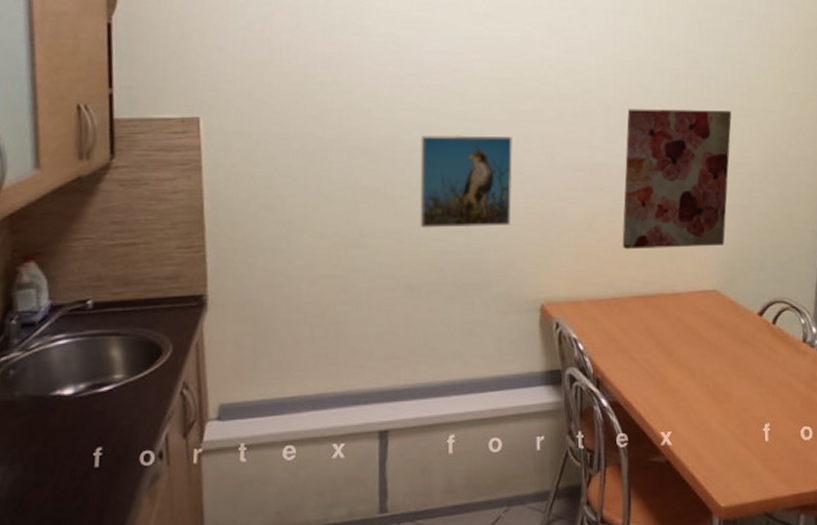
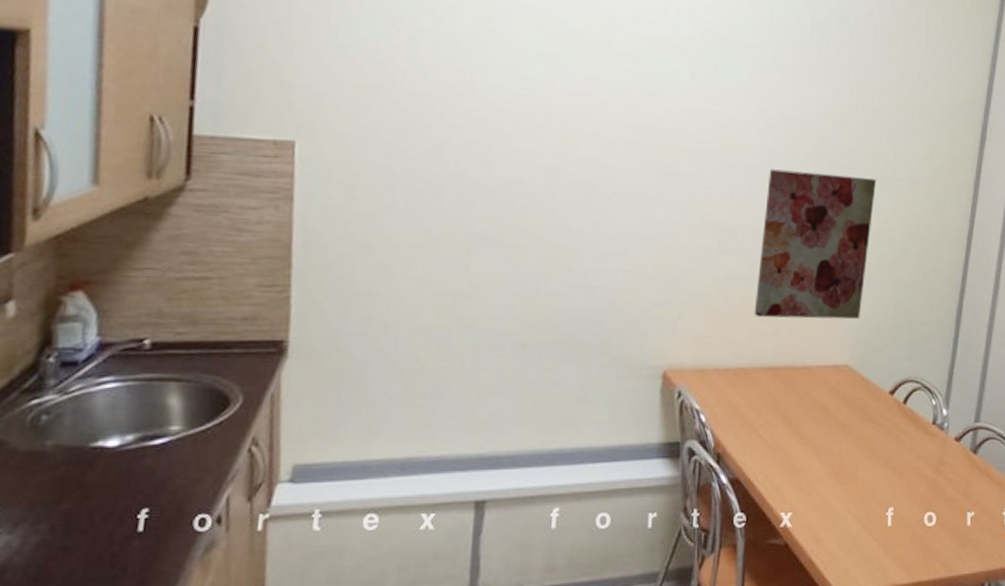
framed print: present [420,135,512,228] -> none [538,181,645,284]

